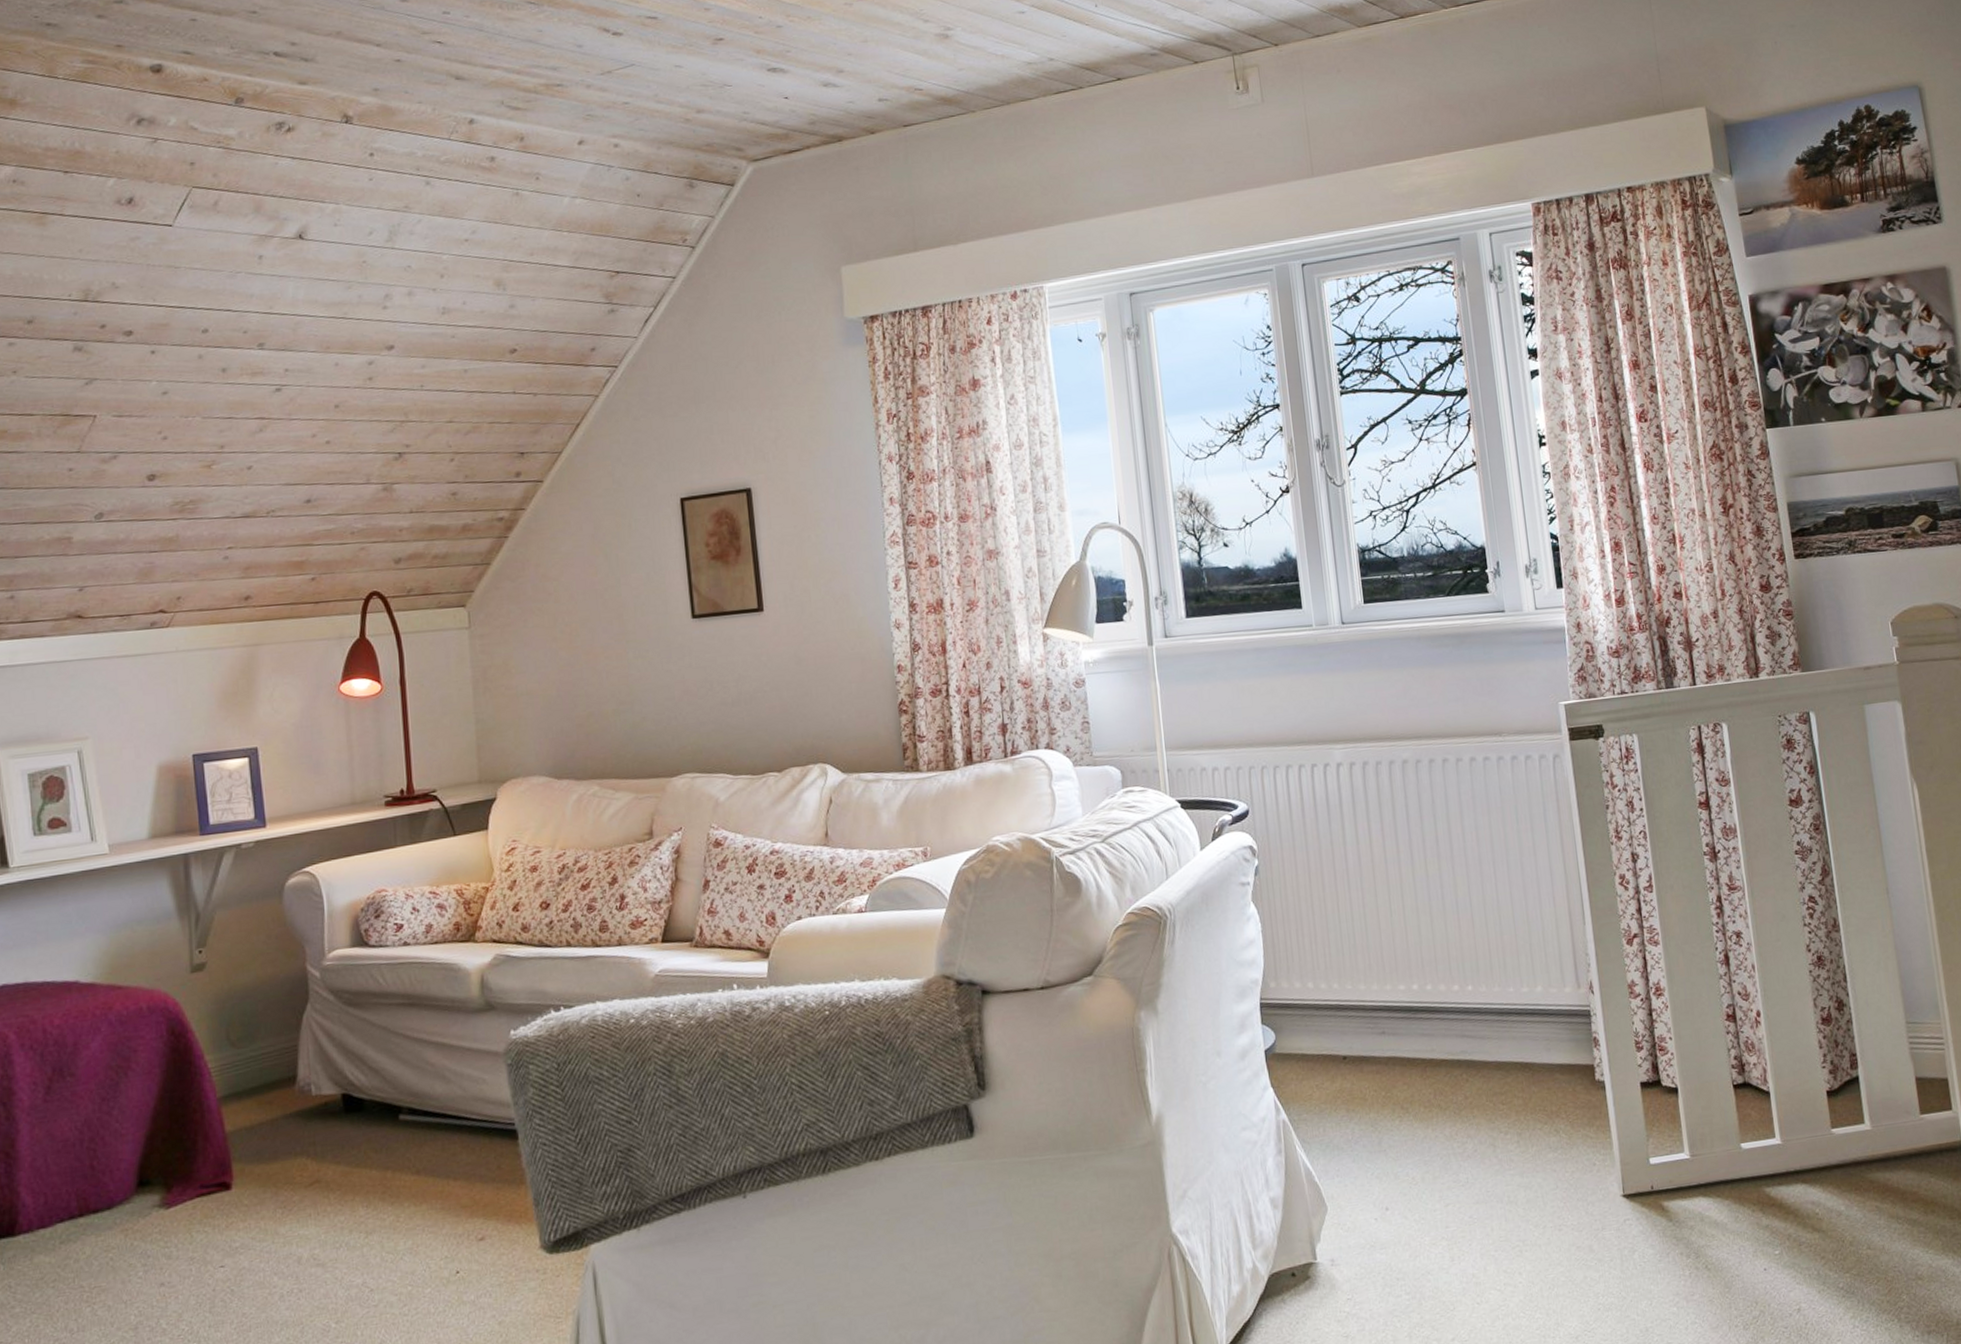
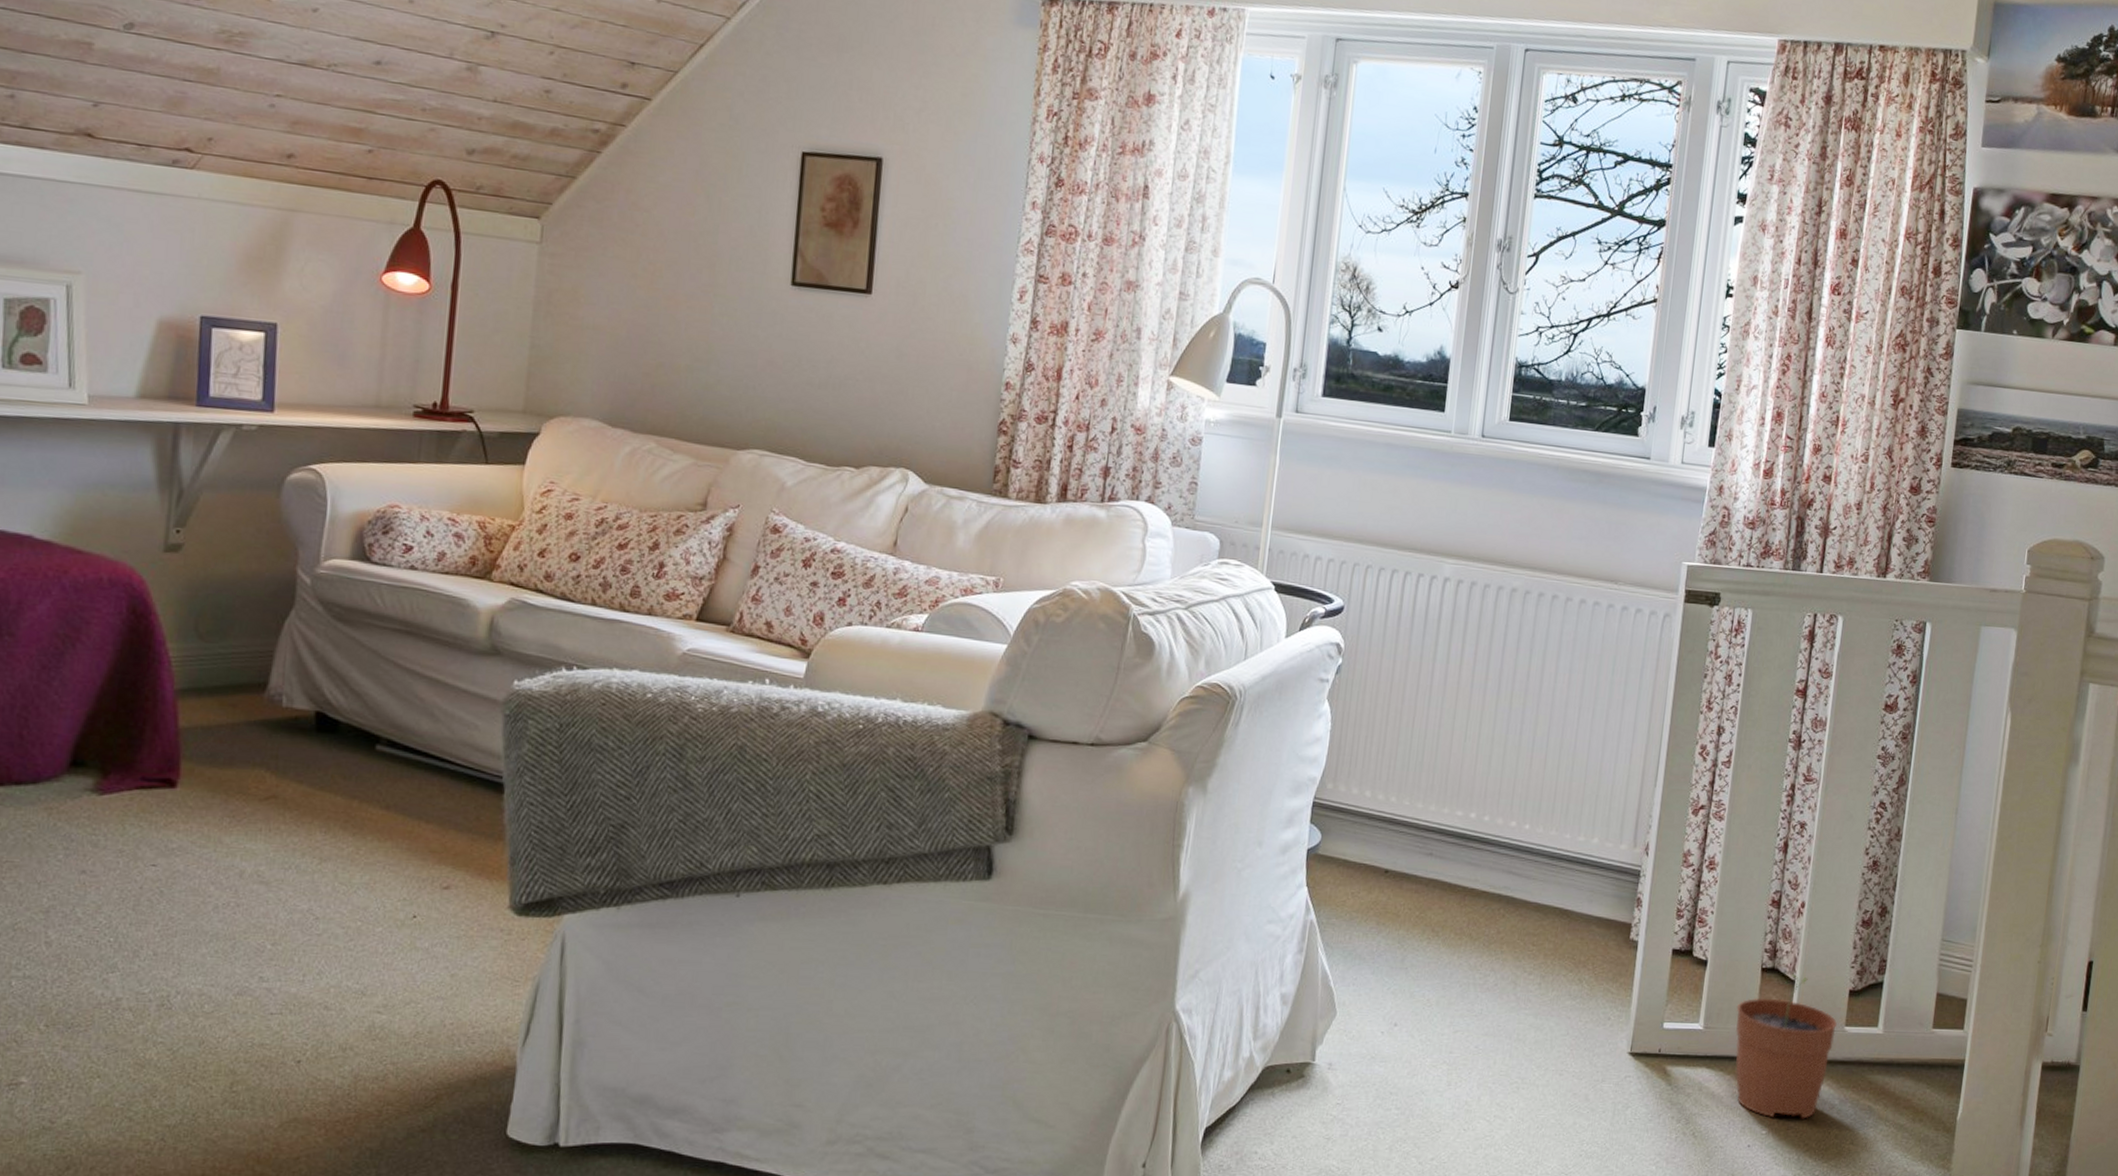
plant pot: none [1718,1084,1825,1236] -> present [1735,973,1837,1119]

